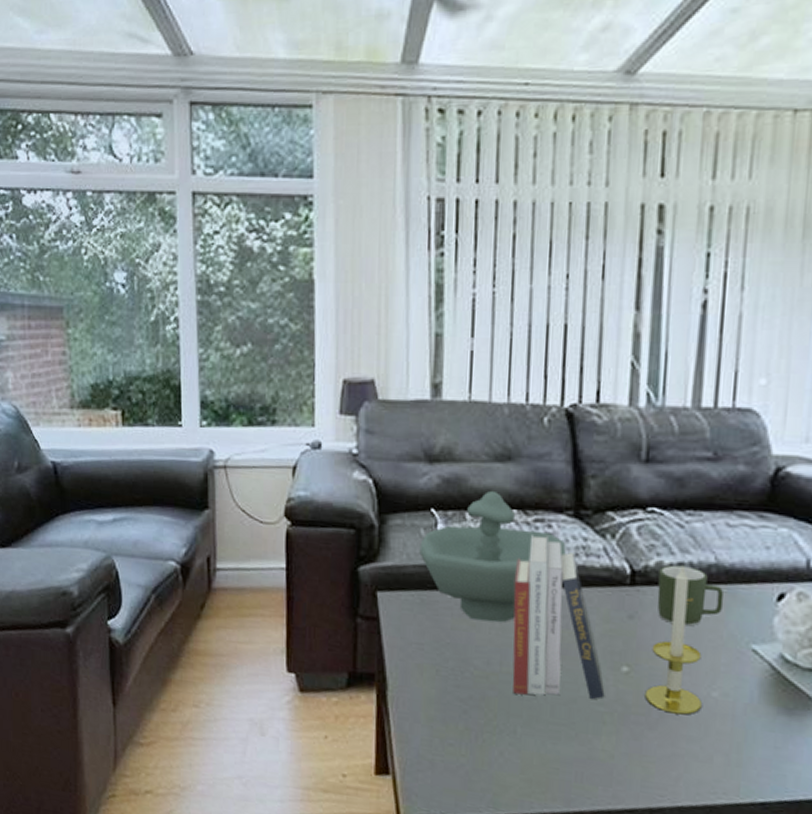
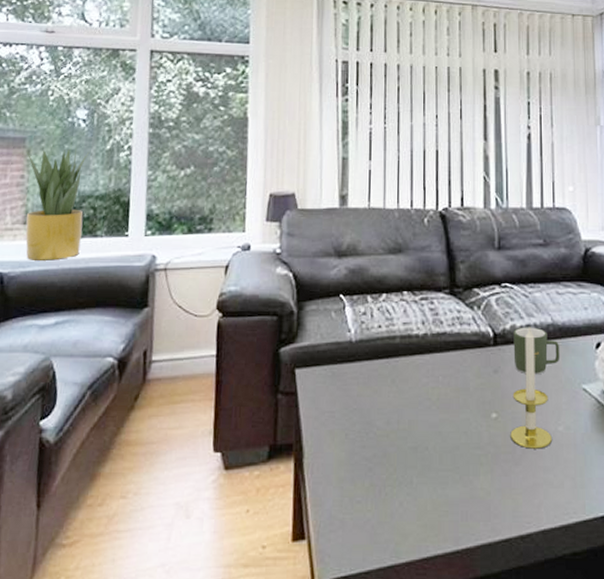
planter: none [65,317,133,451] -> present [25,146,90,261]
decorative bowl: present [419,490,566,622] -> none [331,277,445,387]
books: present [512,535,605,700] -> none [406,310,480,448]

